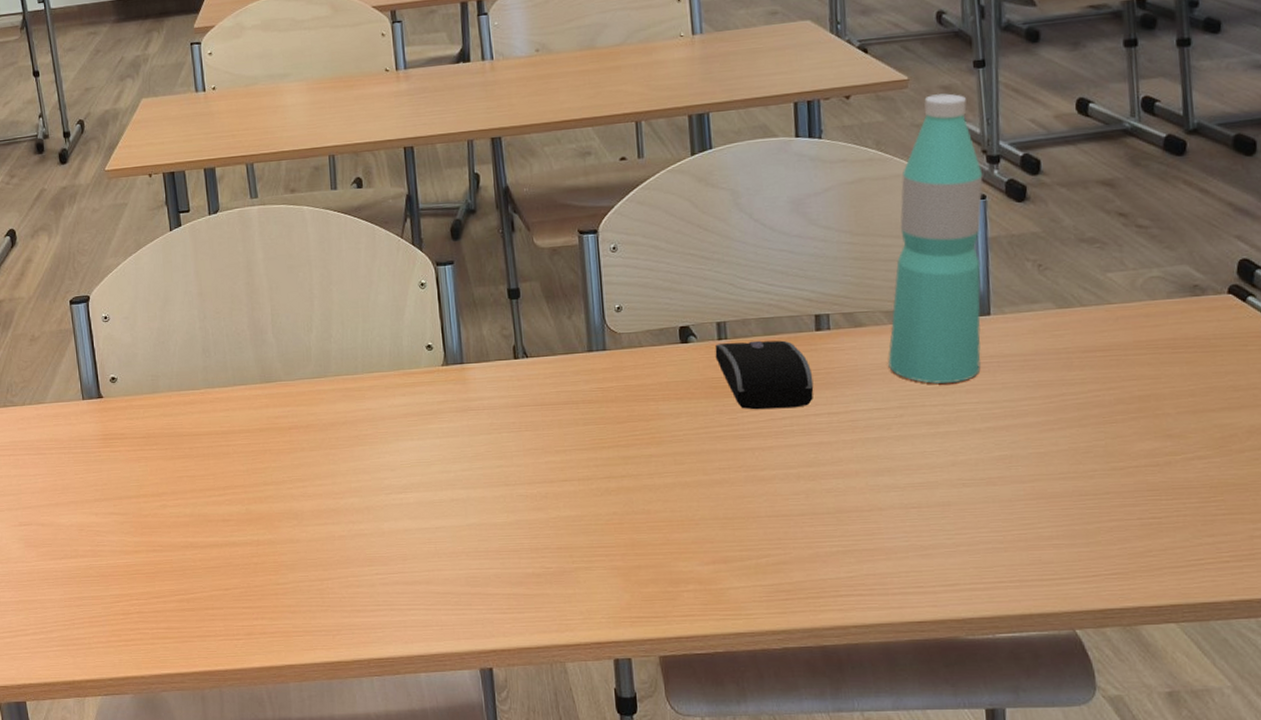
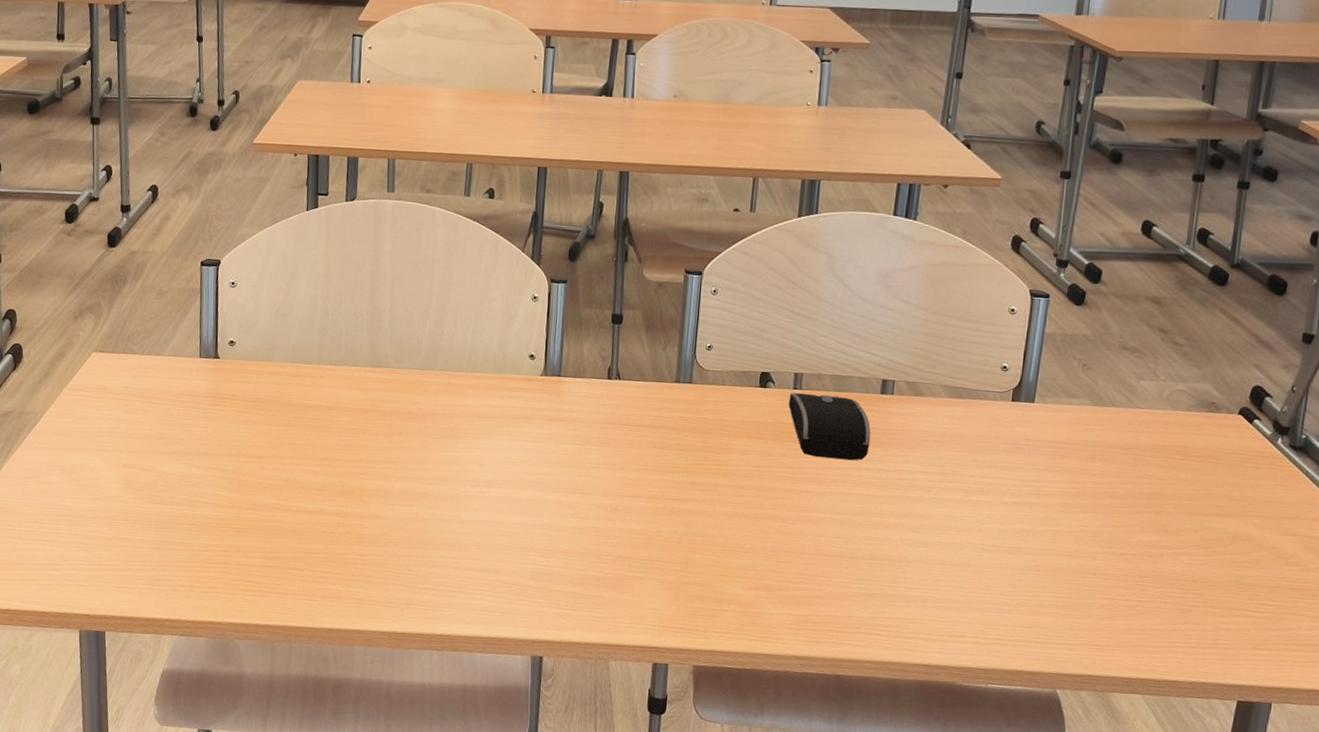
water bottle: present [888,93,983,384] -> none [938,196,1051,459]

